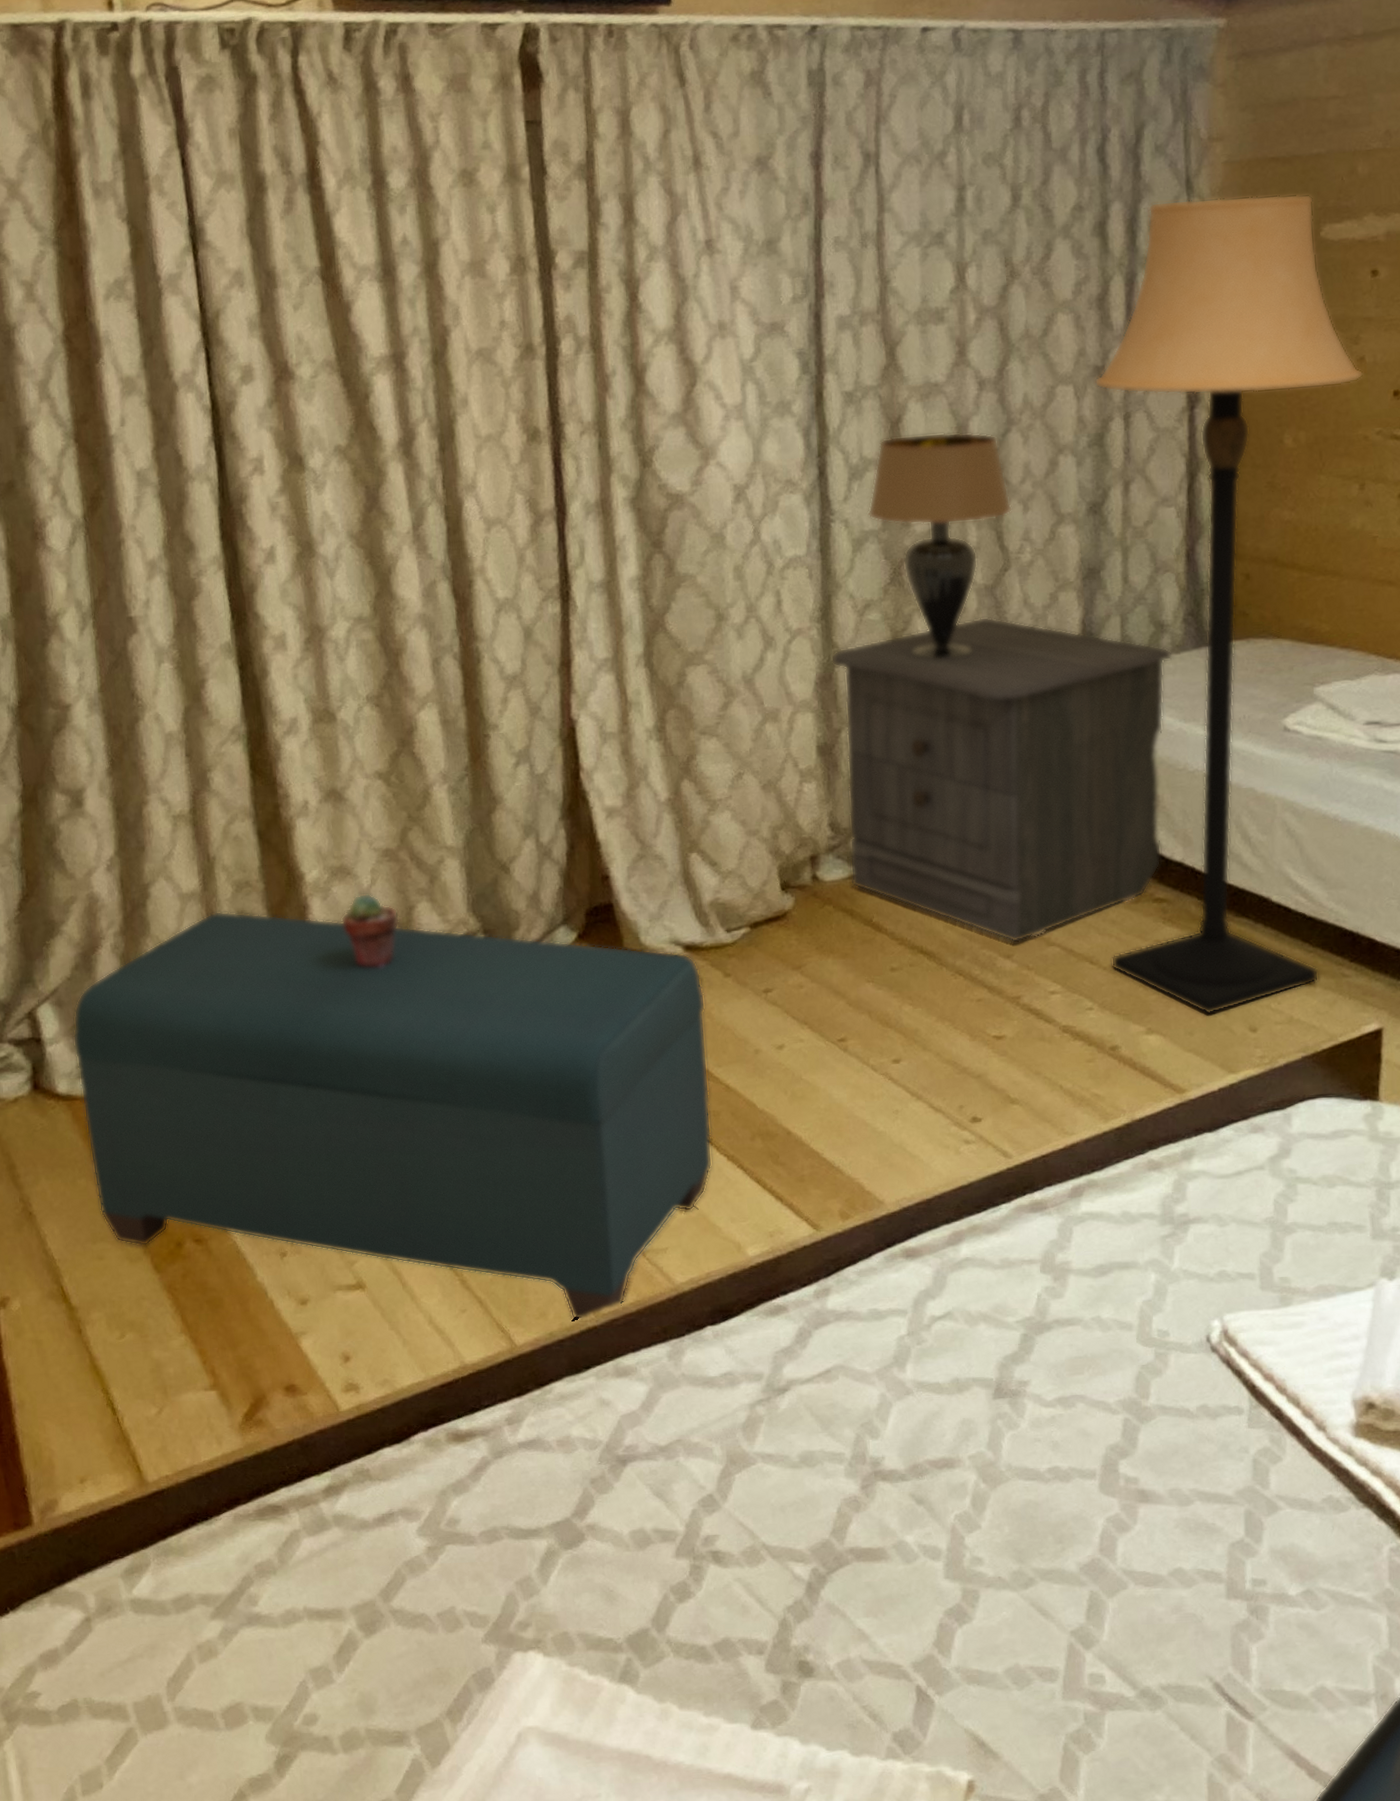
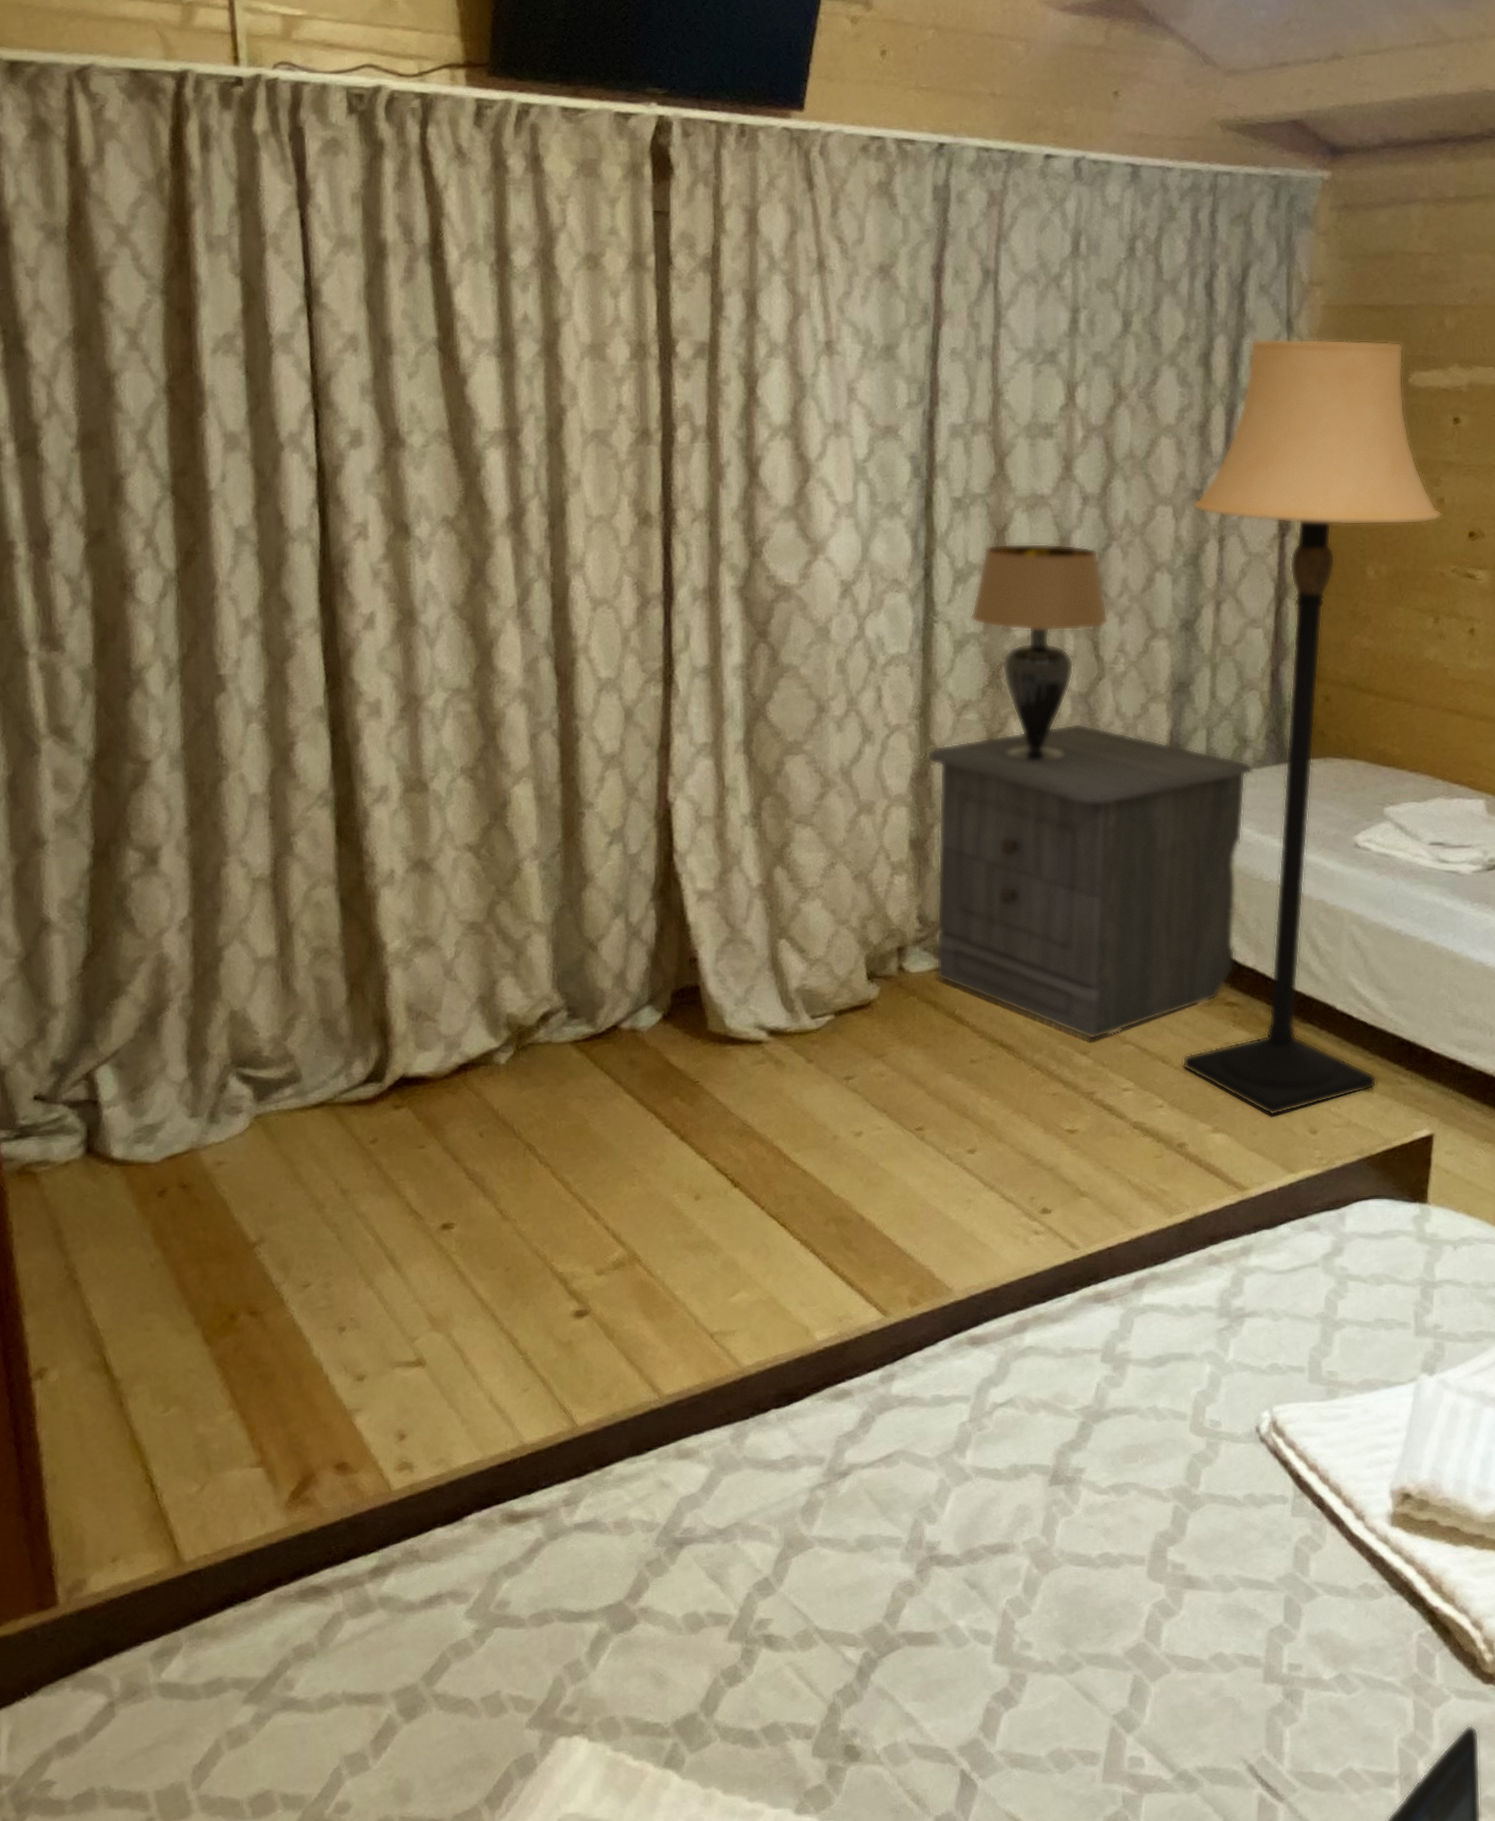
bench: present [72,911,713,1320] -> none [132,977,787,1401]
potted succulent: present [340,893,400,968] -> none [421,965,483,1042]

